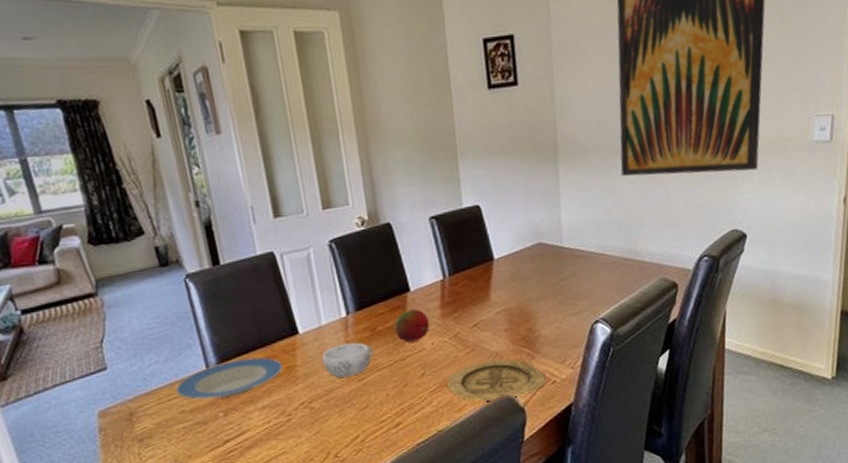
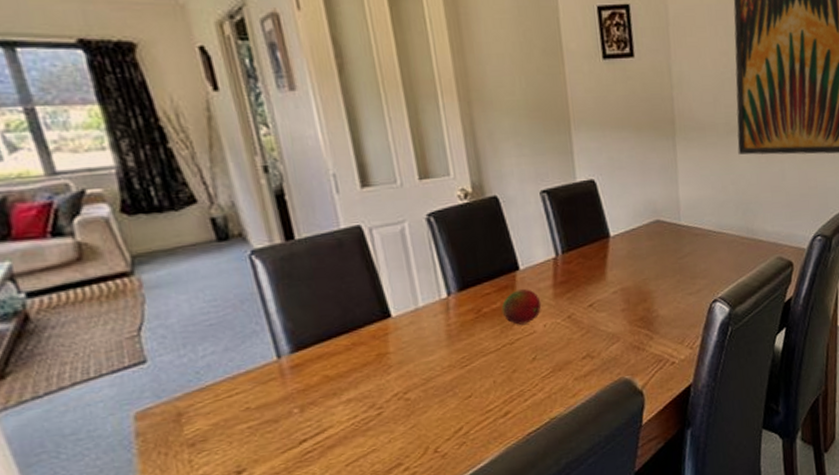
plate: present [176,357,283,400] -> none [239,344,372,395]
decorative bowl: present [322,342,374,379] -> none [419,325,479,366]
plate: present [447,359,545,402] -> none [561,340,664,386]

